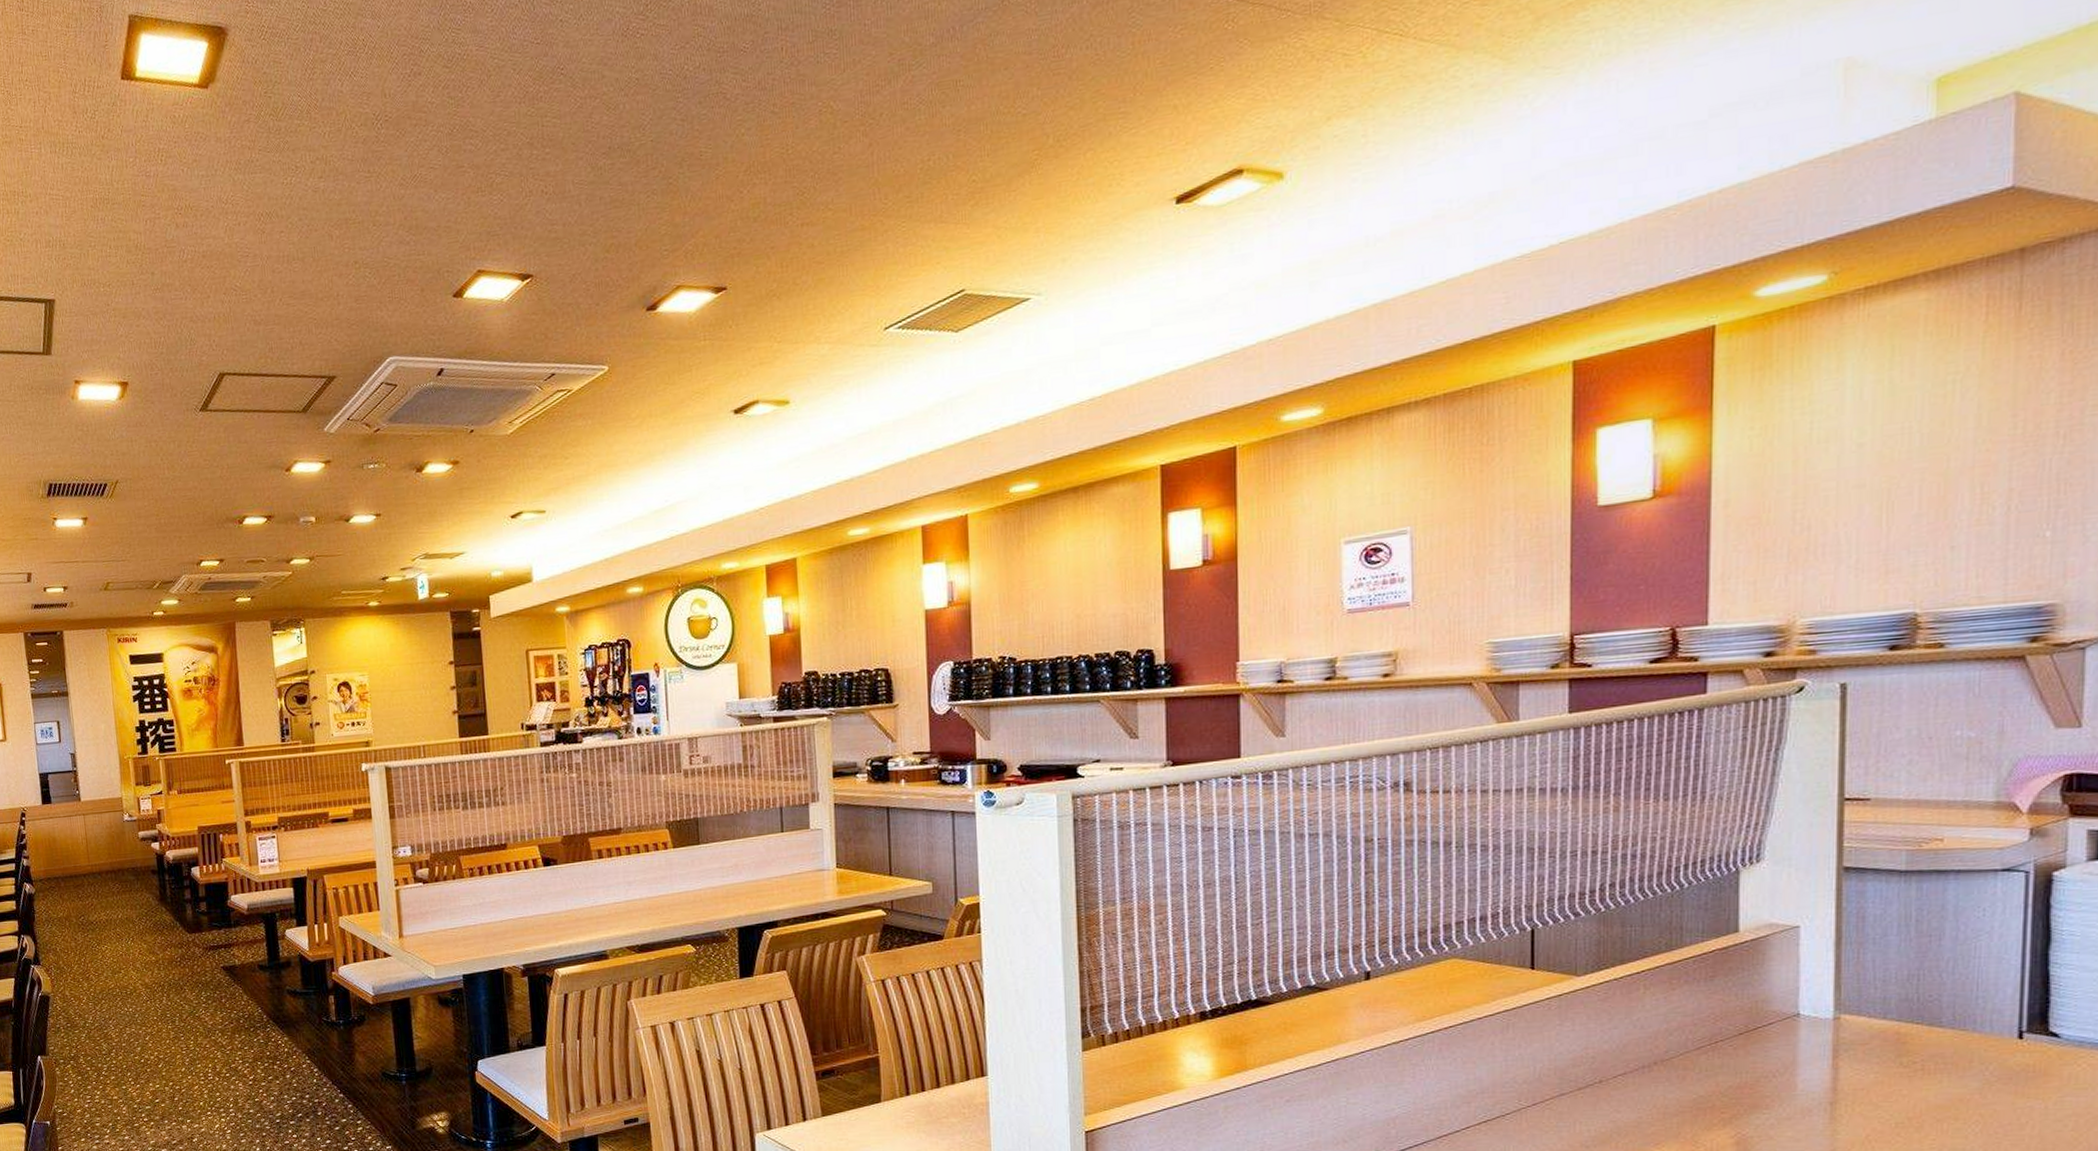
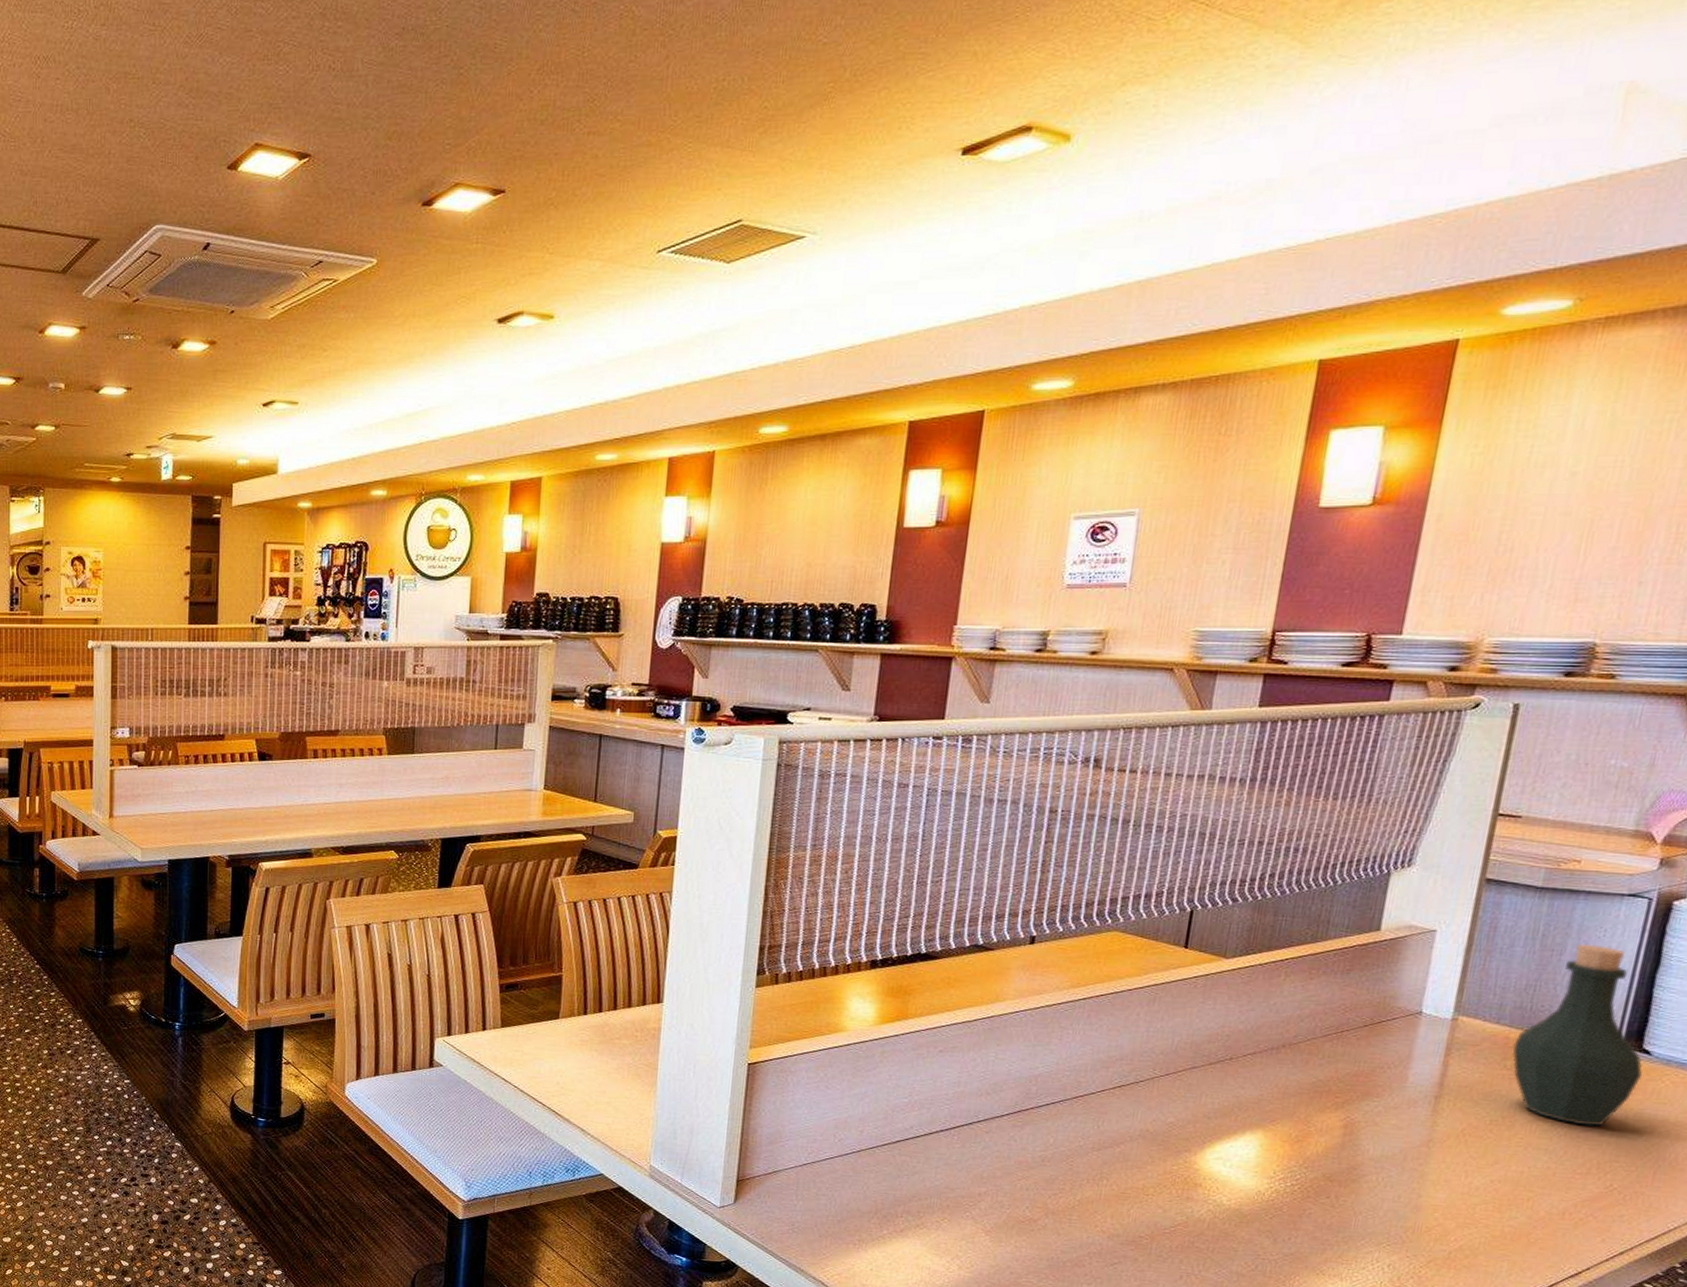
bottle: none [1906,925,2054,1120] -> present [1512,944,1642,1126]

